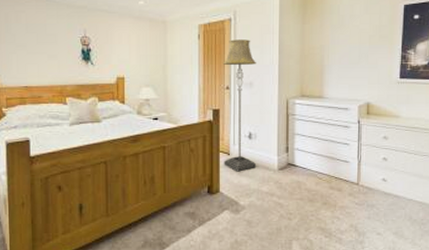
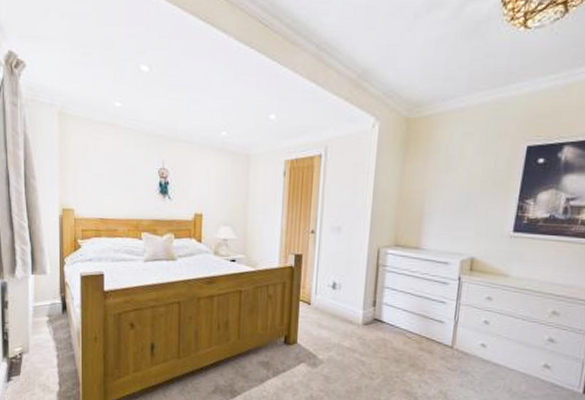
floor lamp: present [224,39,257,172] -> none [303,178,346,324]

